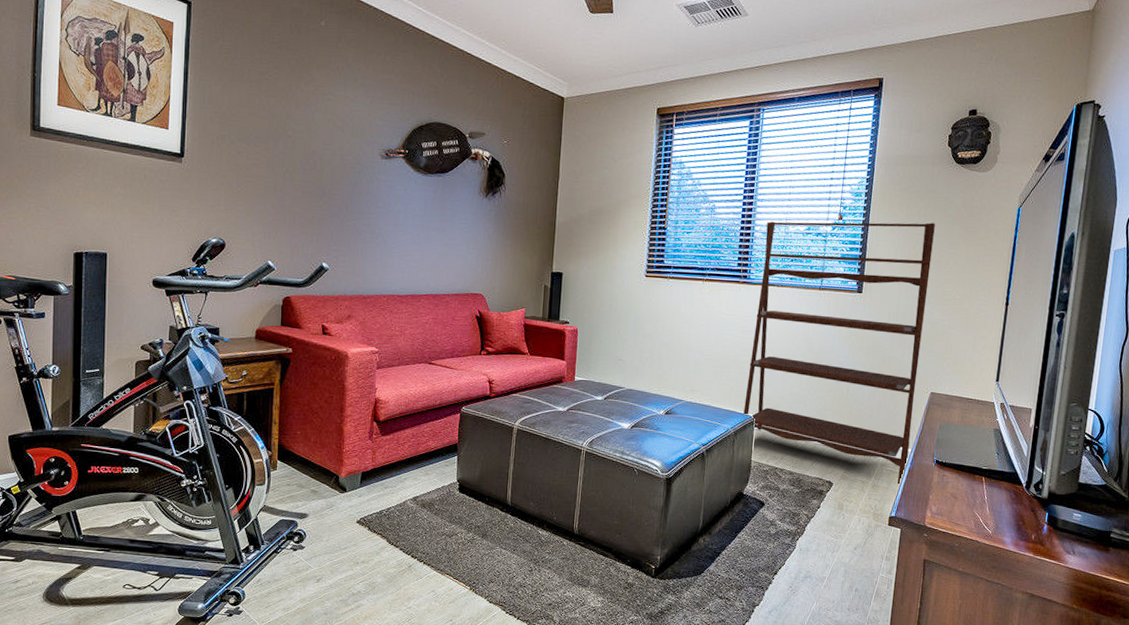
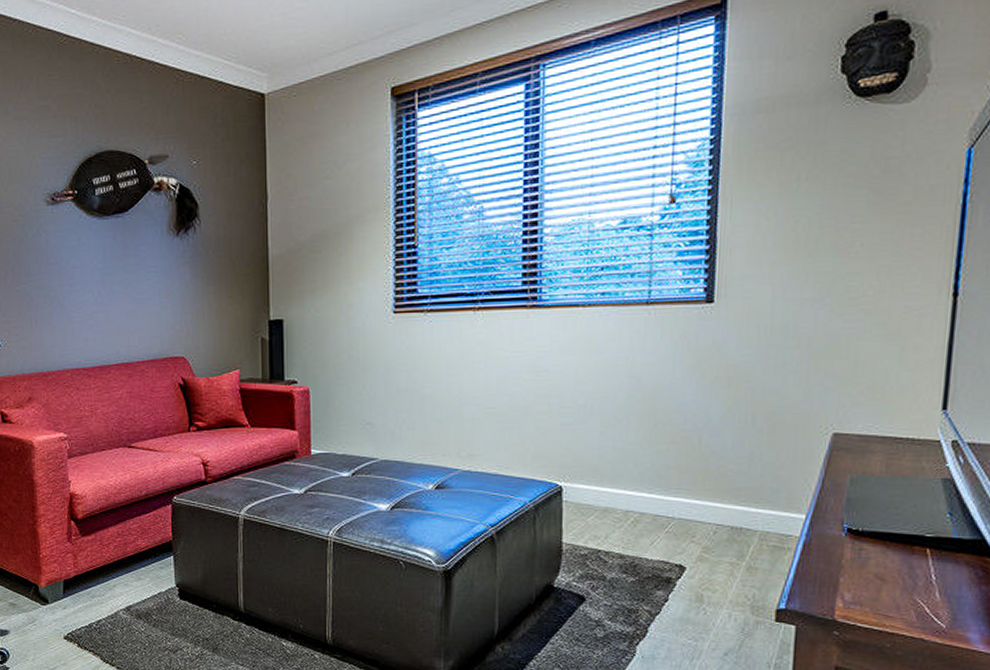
shelving unit: present [744,221,935,485] -> none [546,189,826,565]

